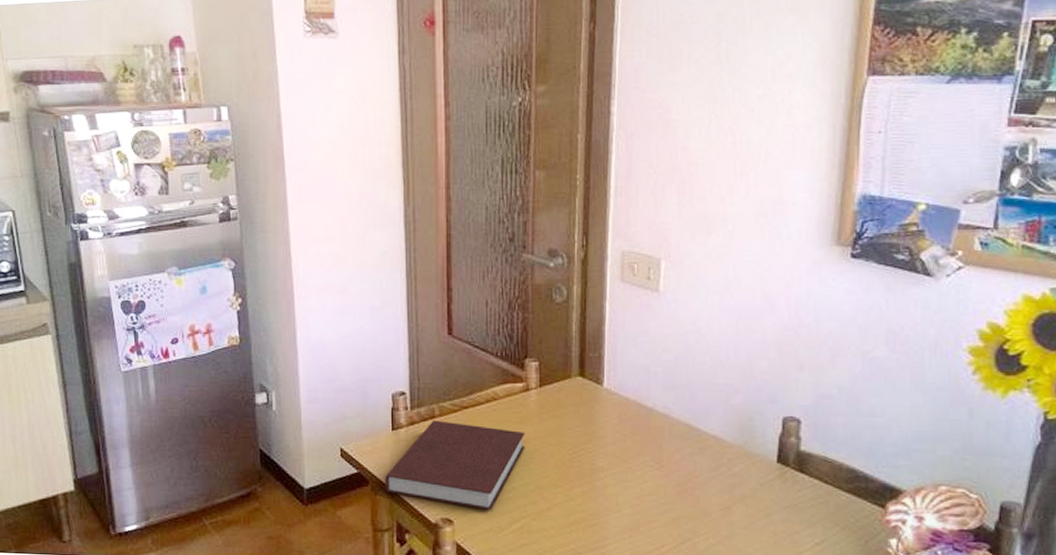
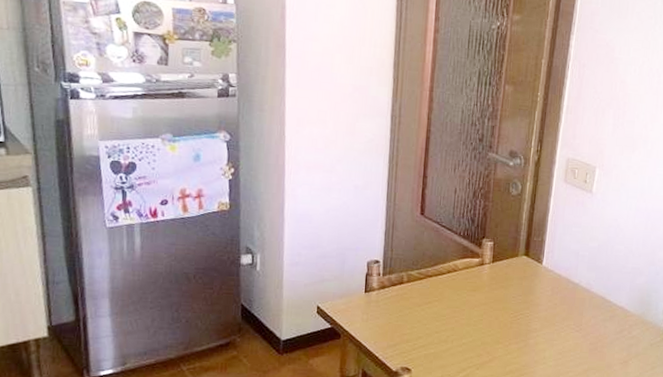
notebook: present [385,420,526,510] -> none [355,286,478,361]

